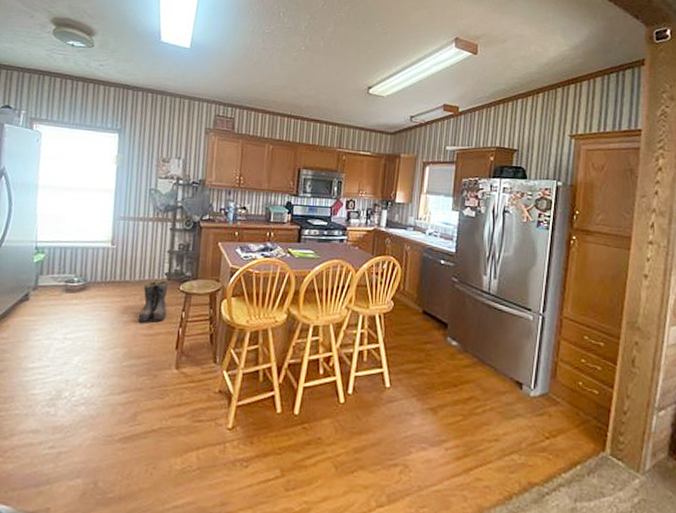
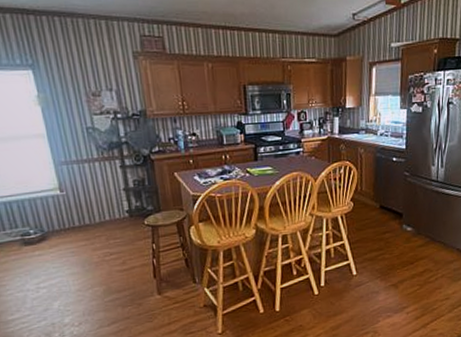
boots: present [138,280,169,323] -> none [106,217,137,261]

